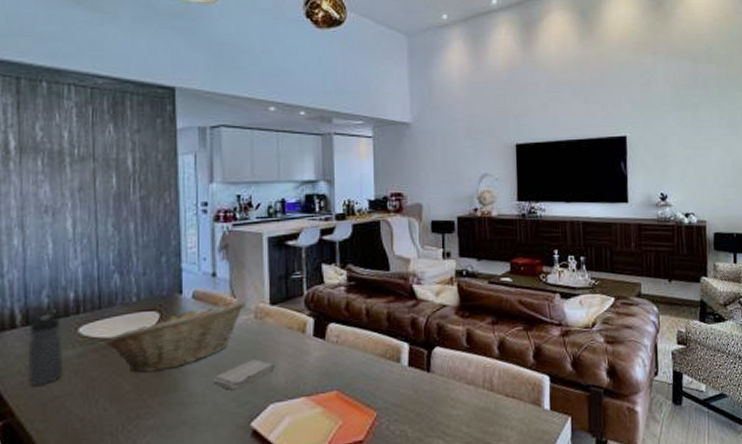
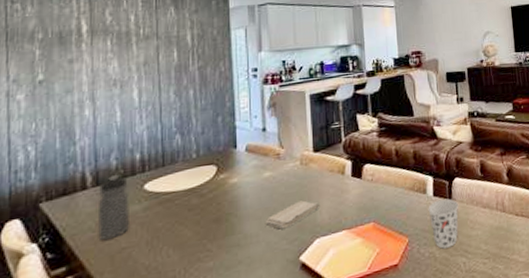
fruit basket: present [104,301,245,373] -> none [167,151,292,221]
cup: none [401,370,438,427] -> present [428,198,459,249]

